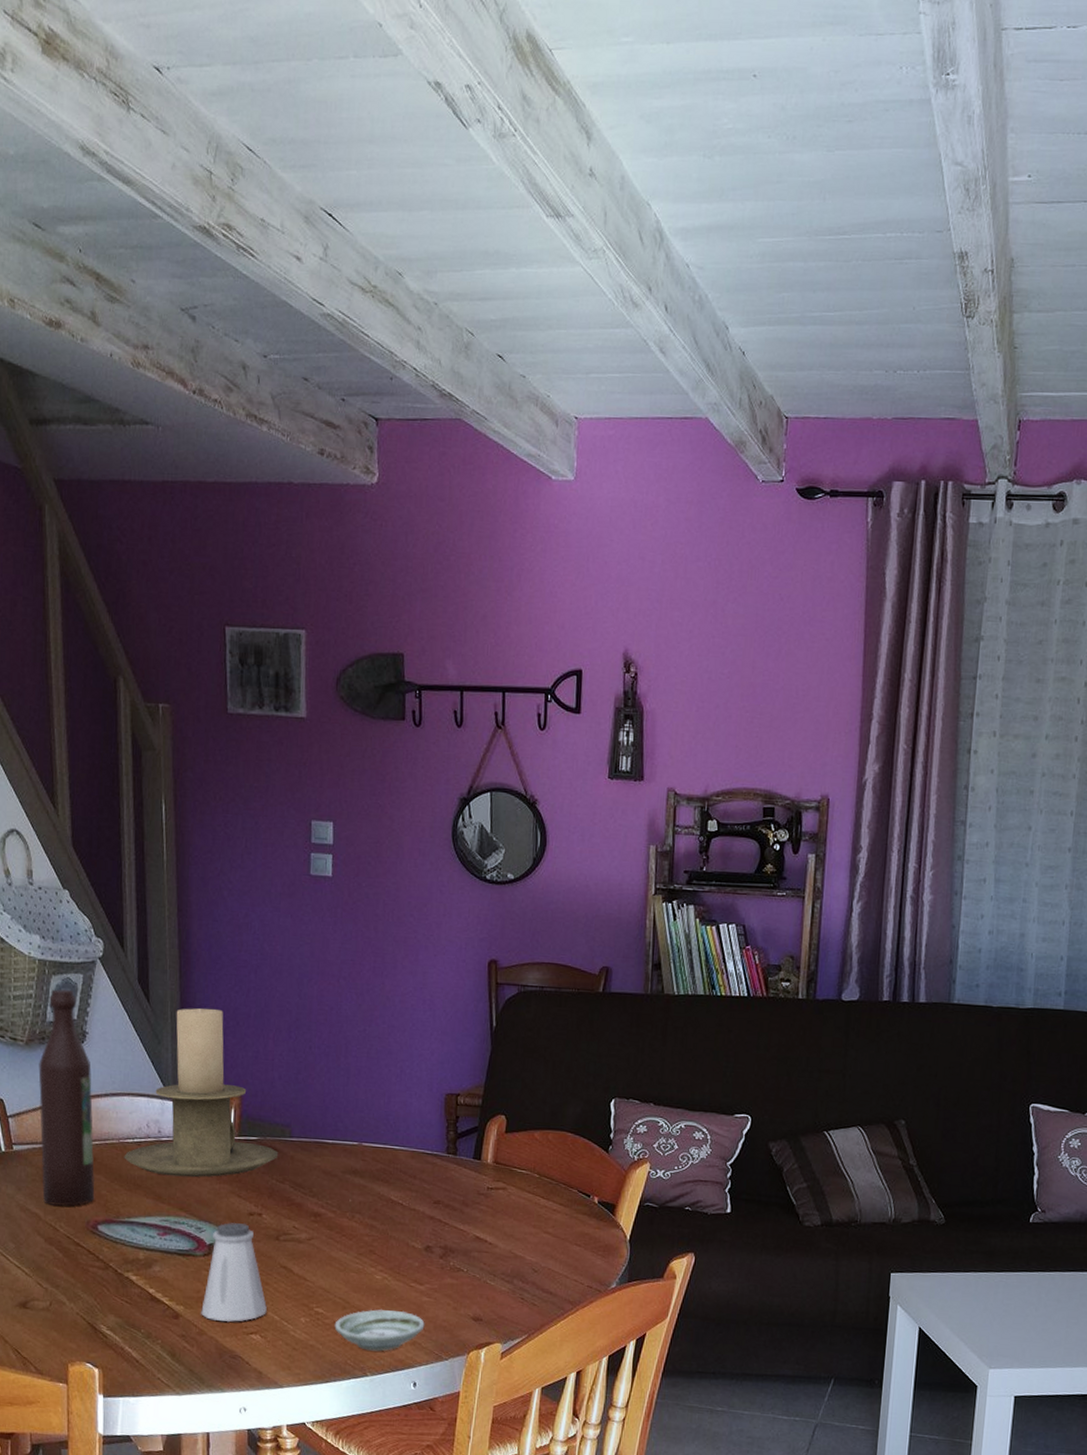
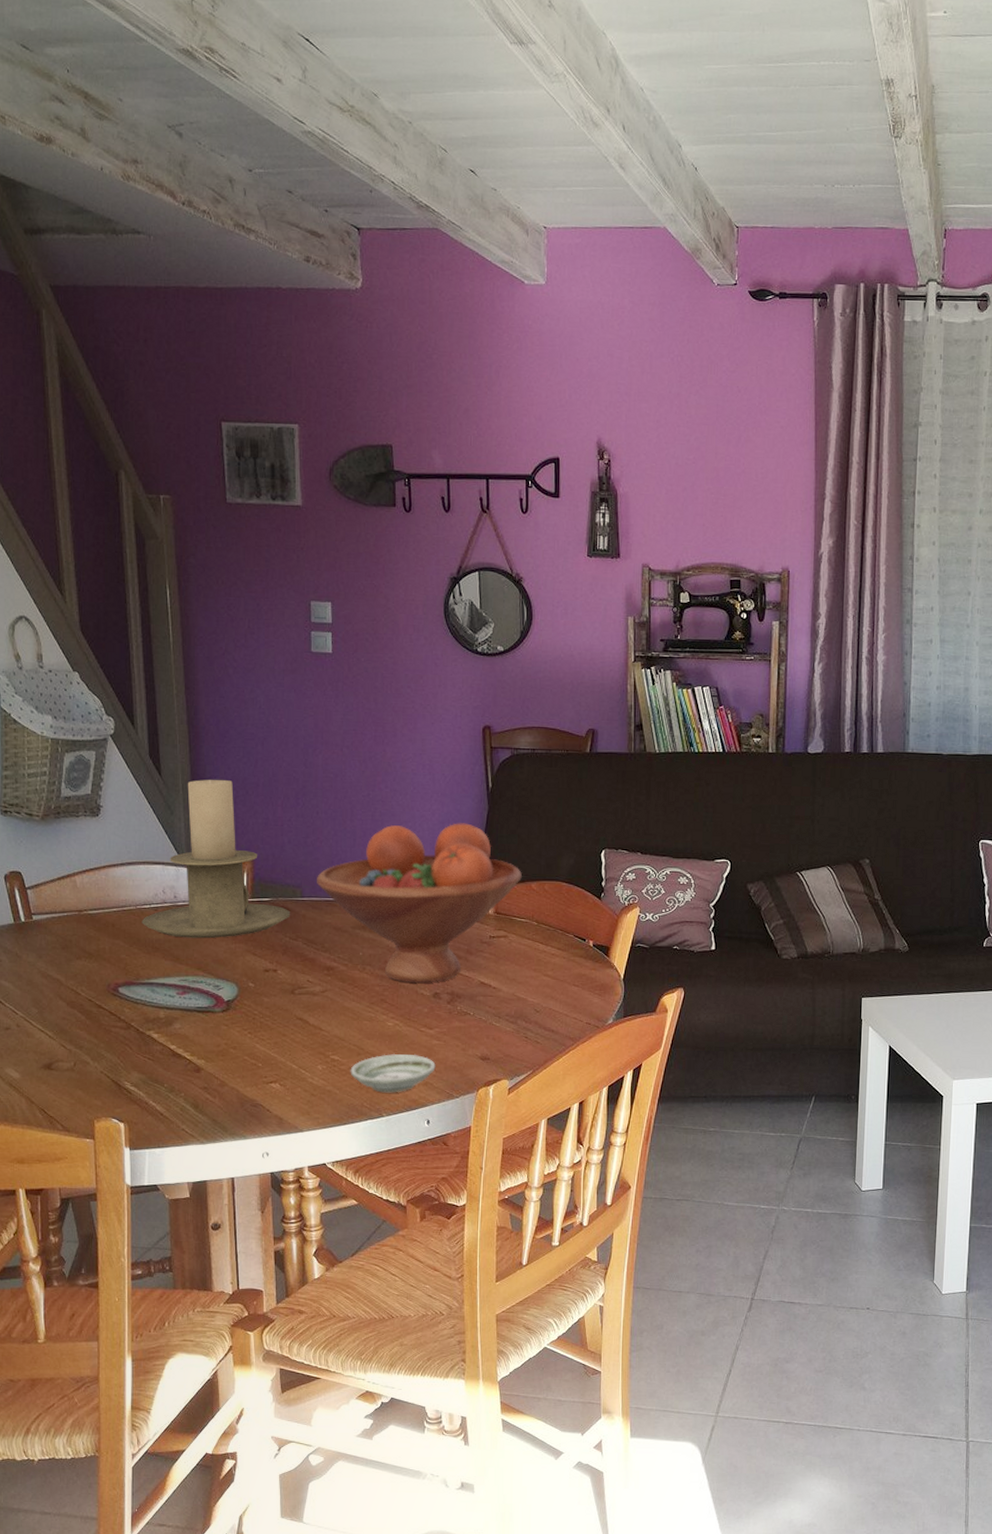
wine bottle: present [38,989,95,1207] -> none [55,765,115,972]
saltshaker: present [201,1223,267,1322] -> none [222,979,285,1072]
fruit bowl: none [307,1063,524,1235] -> present [317,823,522,984]

